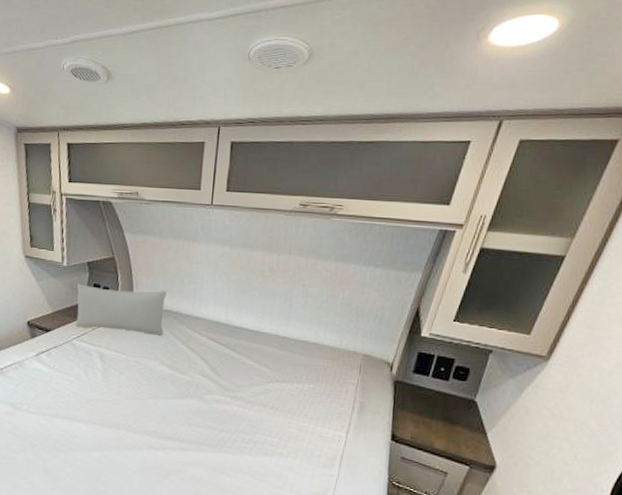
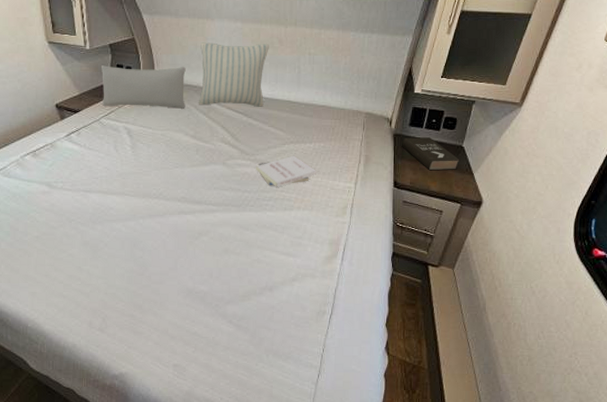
pillow: none [177,266,259,340] -> present [198,42,269,107]
books: none [236,395,303,429] -> present [256,155,316,187]
book: none [403,385,471,427] -> present [402,137,460,171]

